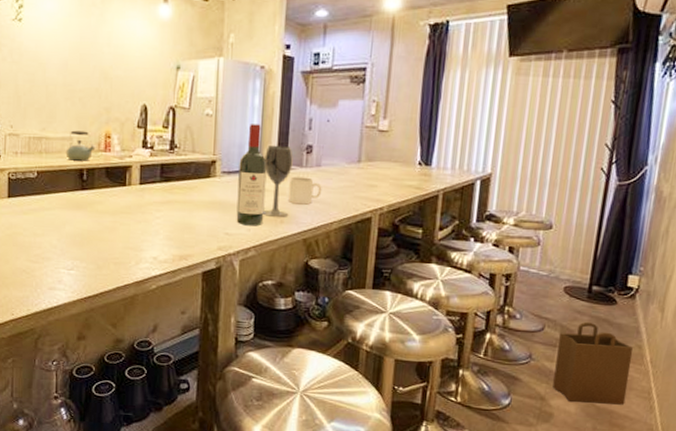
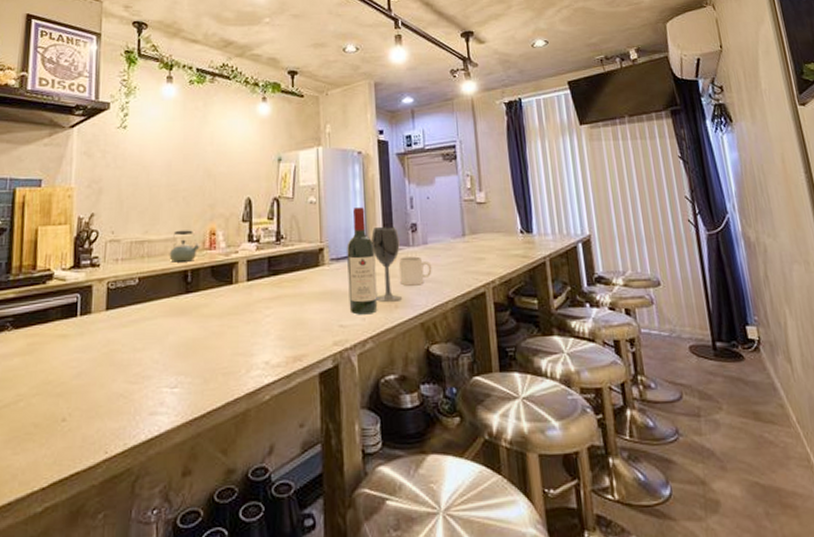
shopping bag: present [552,321,633,405] -> none [699,383,789,482]

